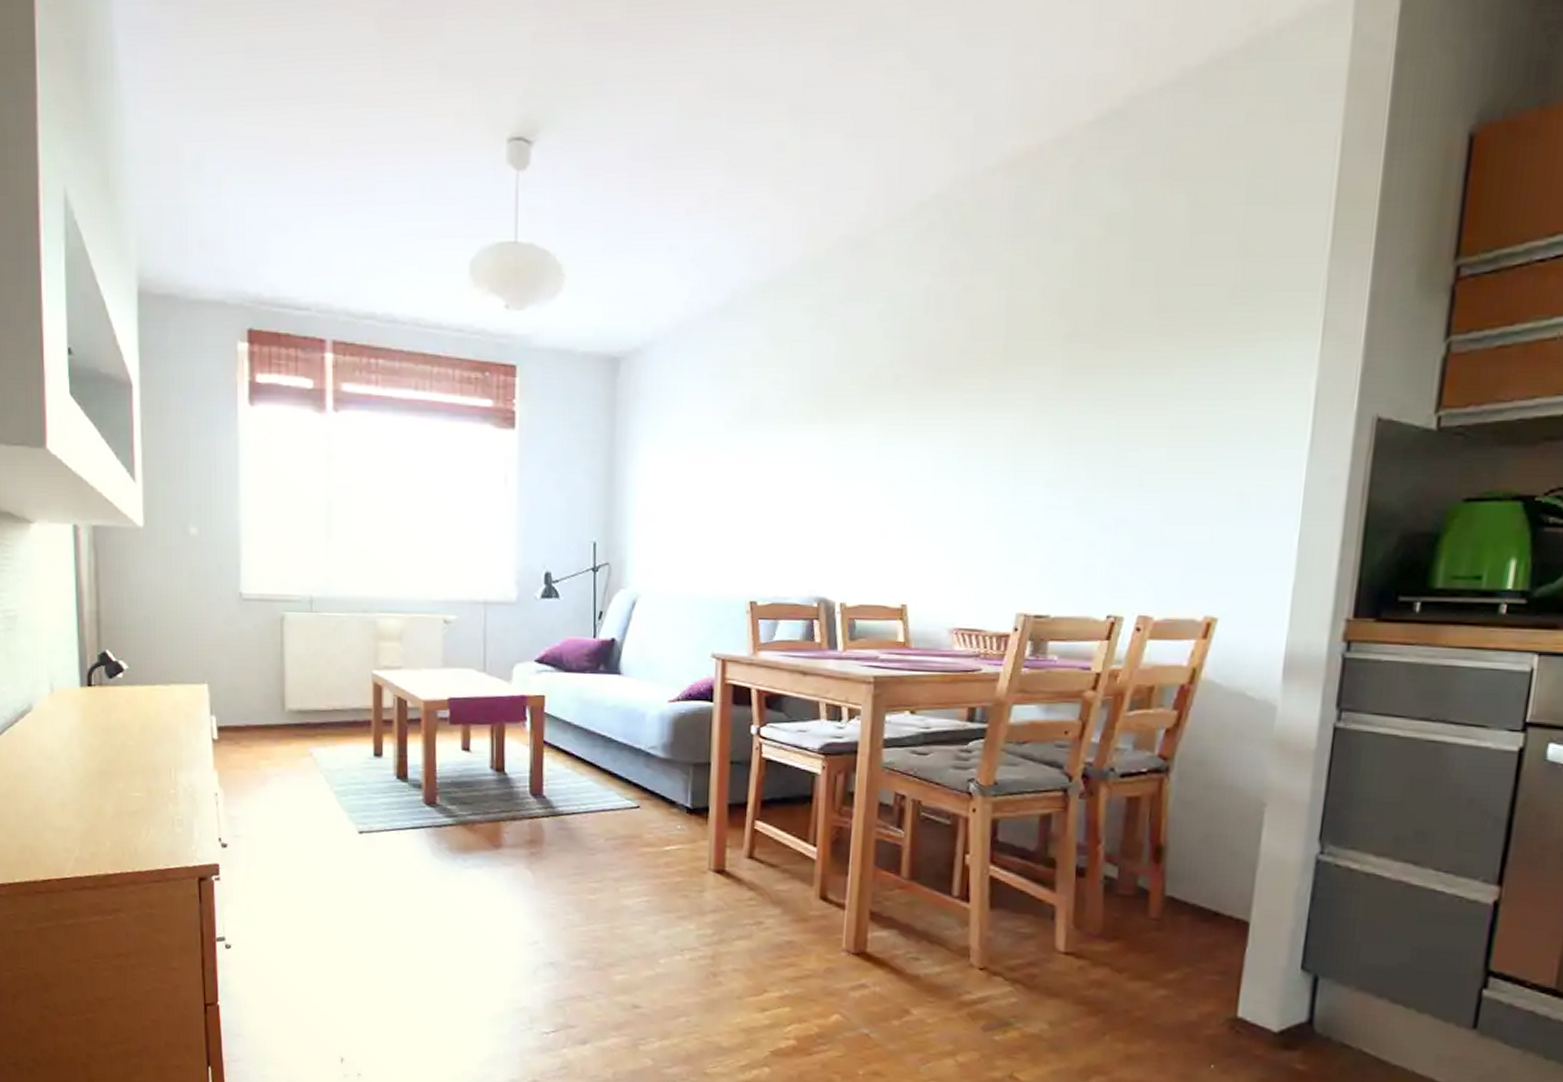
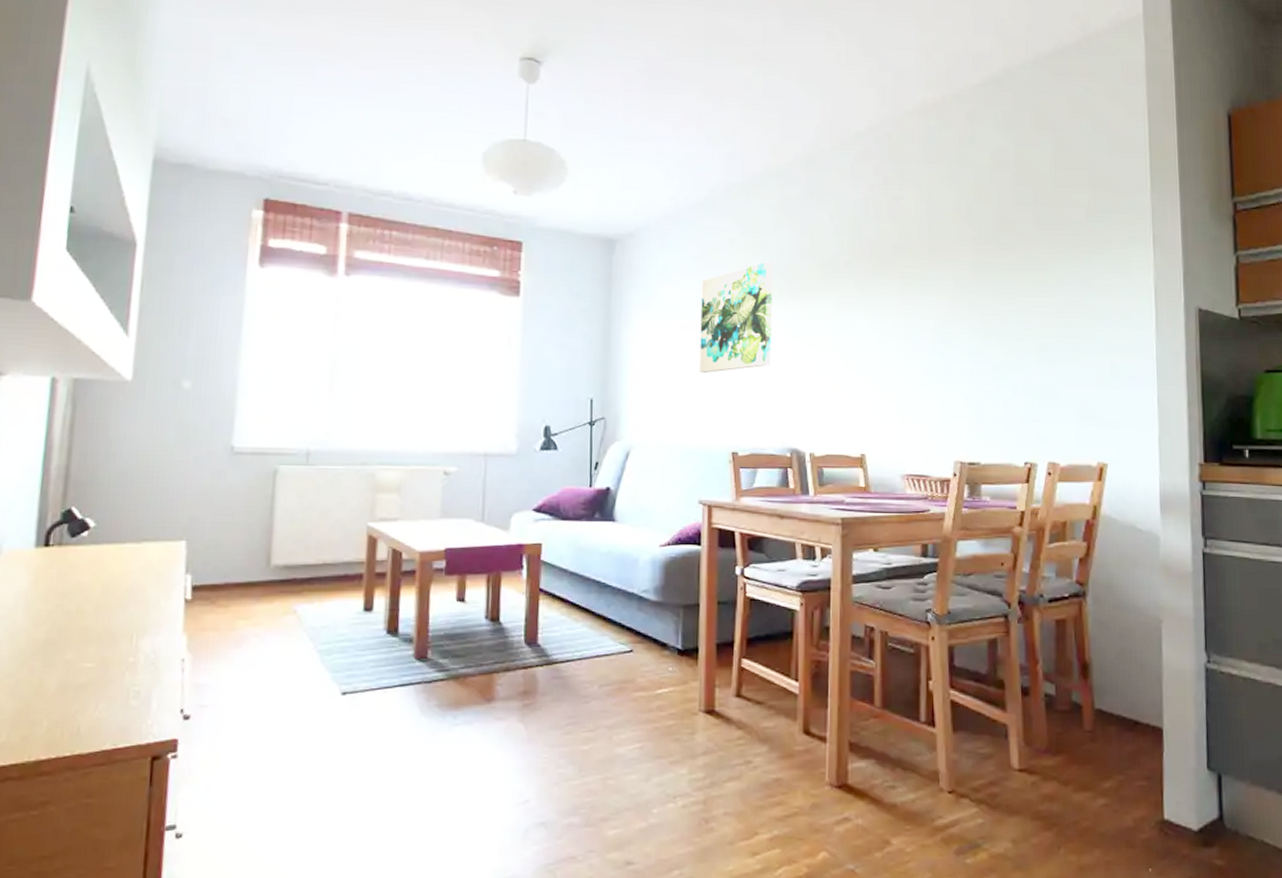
wall art: none [715,376,805,512] -> present [699,261,773,373]

